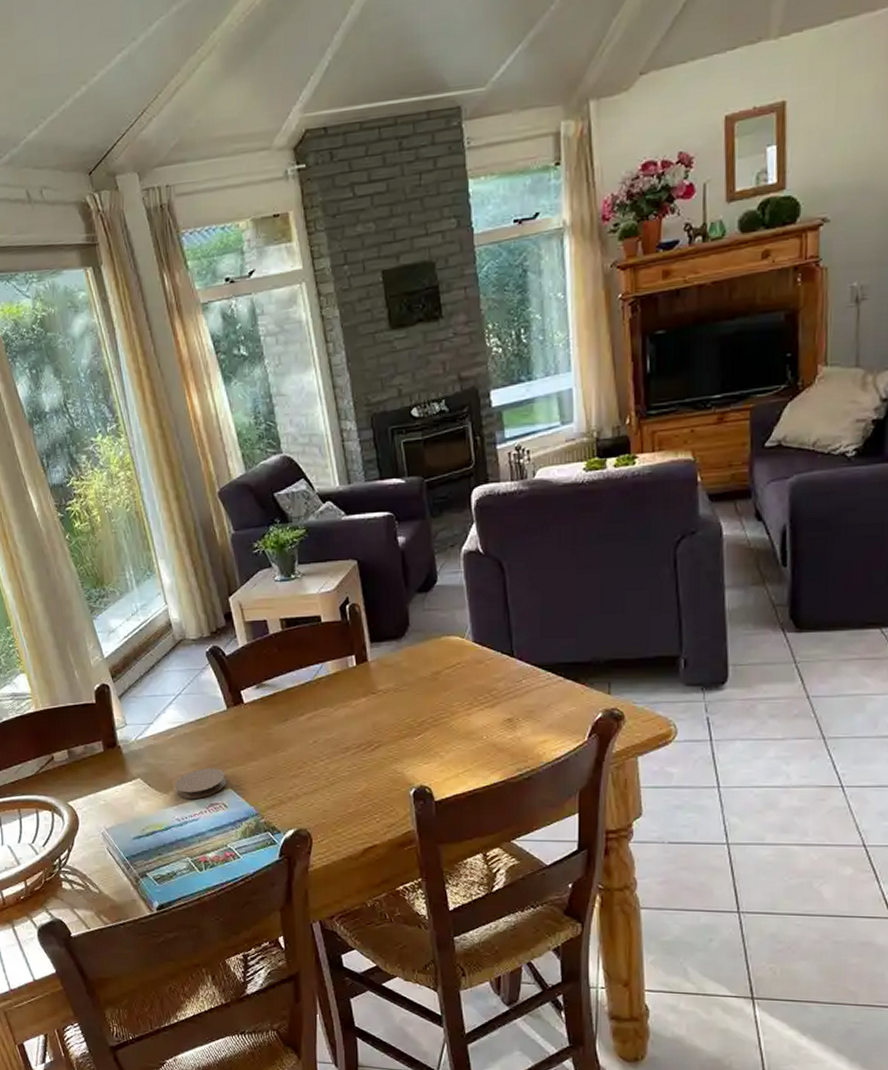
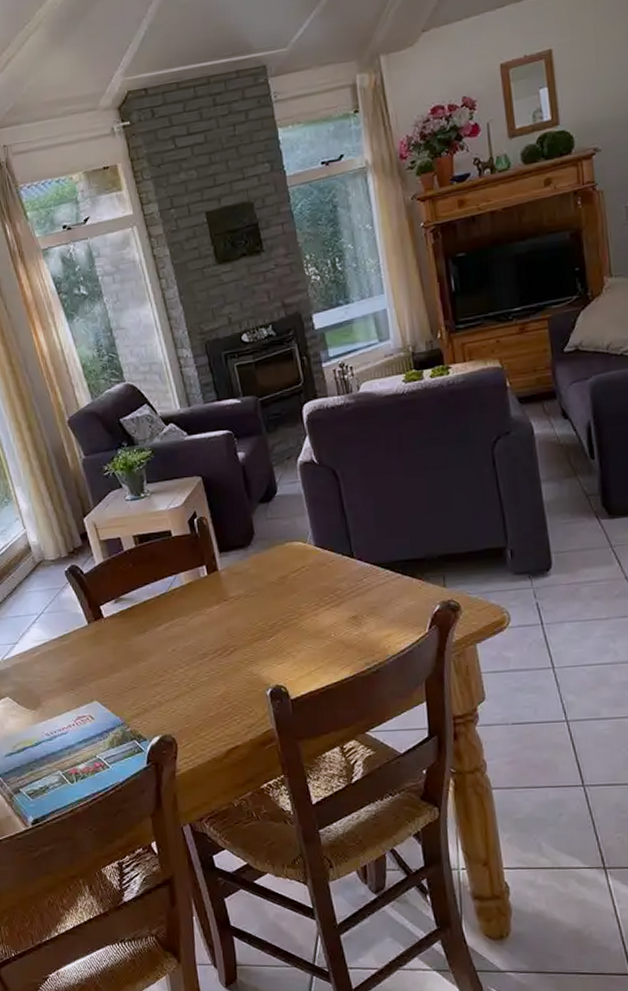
coaster: present [174,768,227,800] -> none [42,681,92,714]

